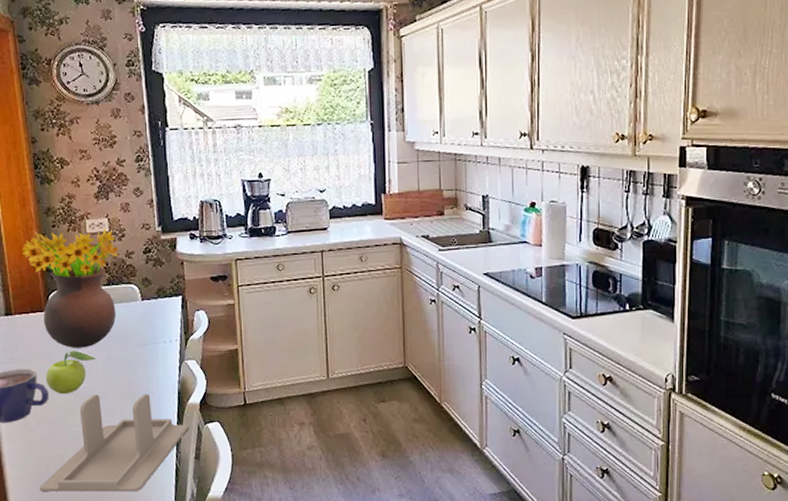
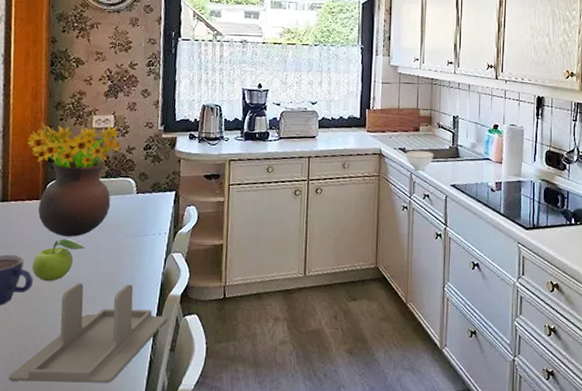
bowl: none [430,236,463,261] -> present [406,150,434,172]

